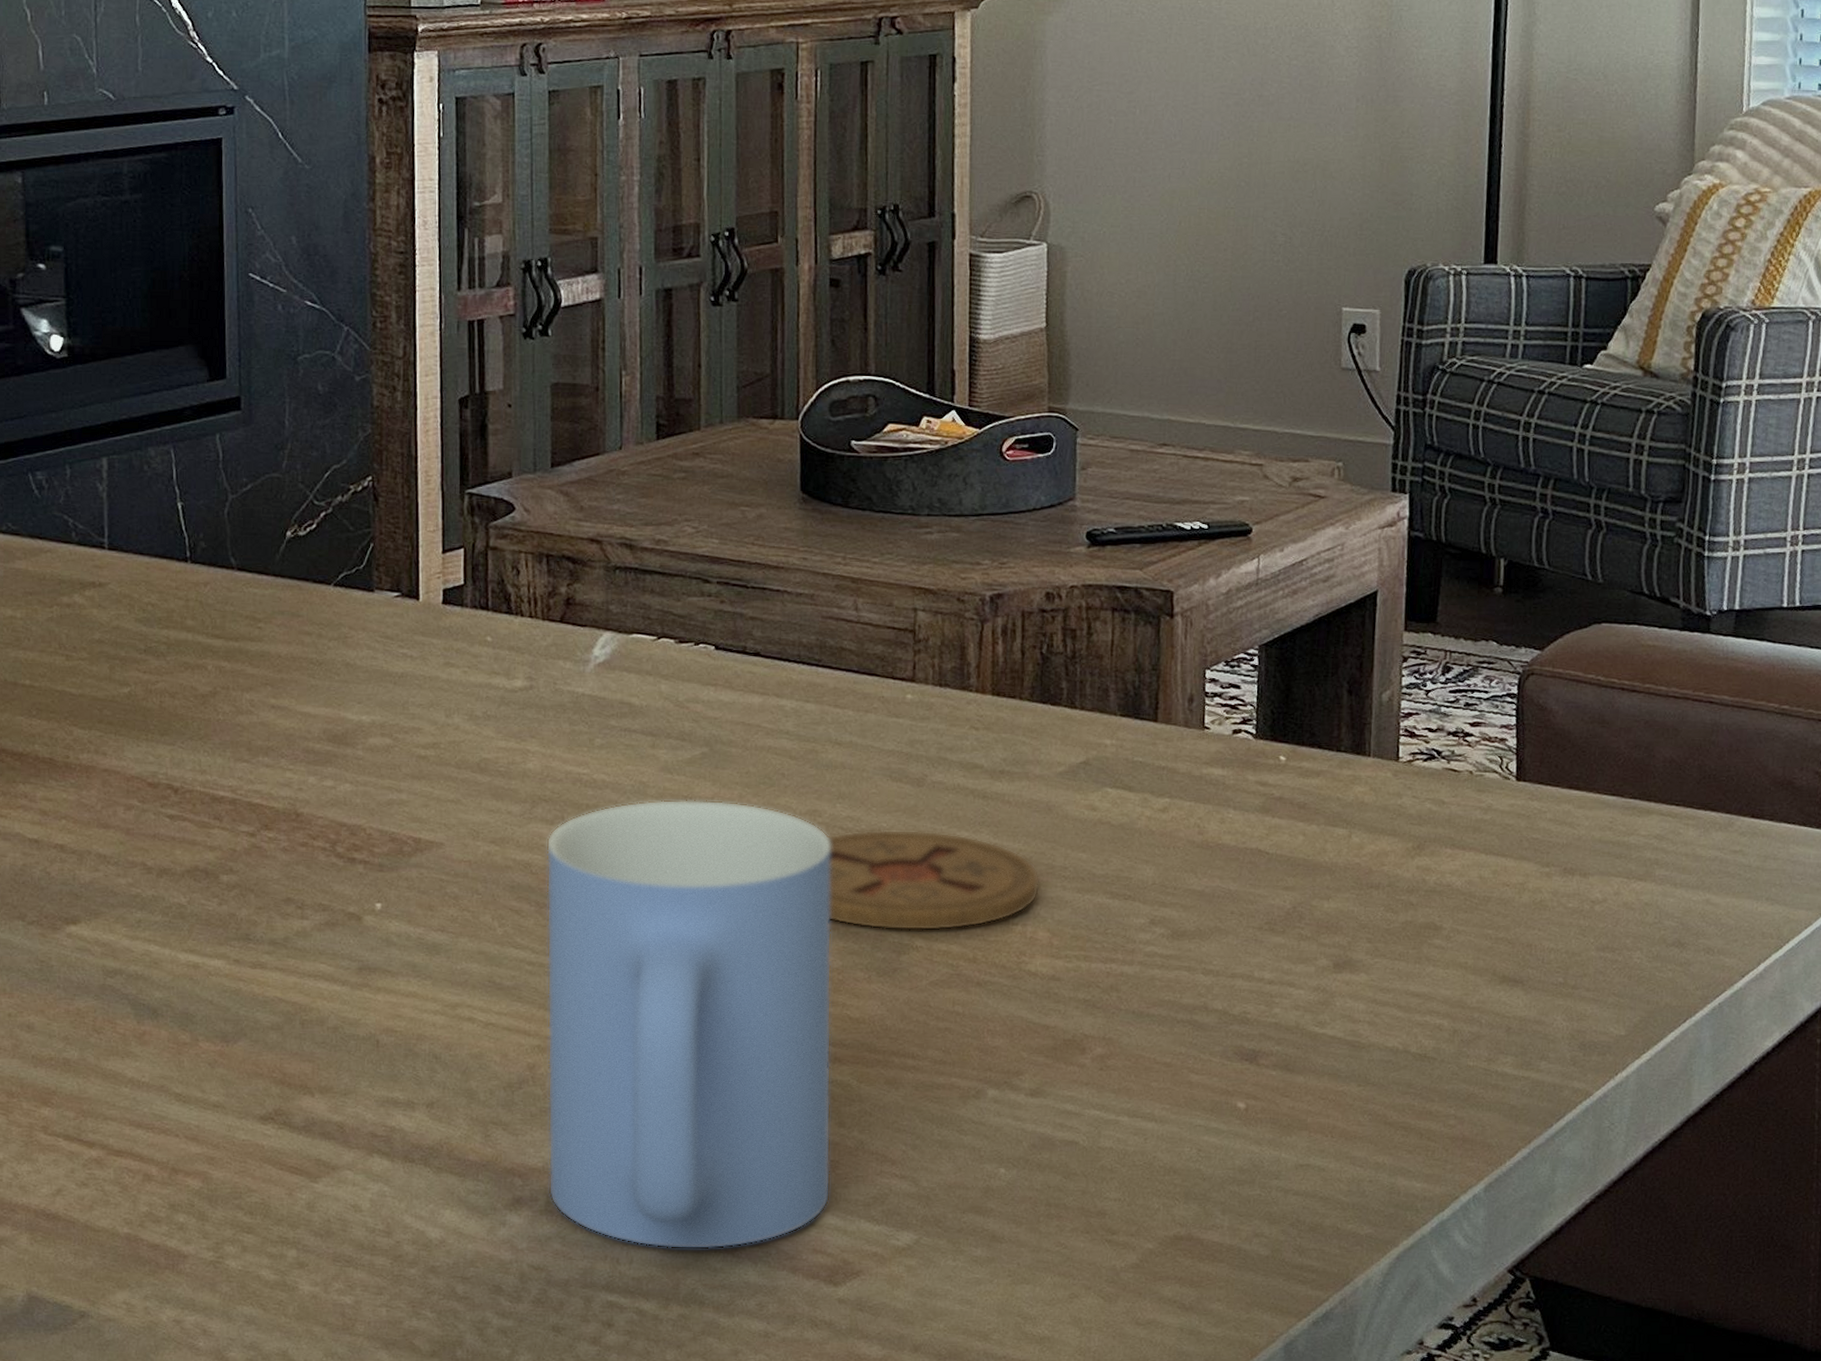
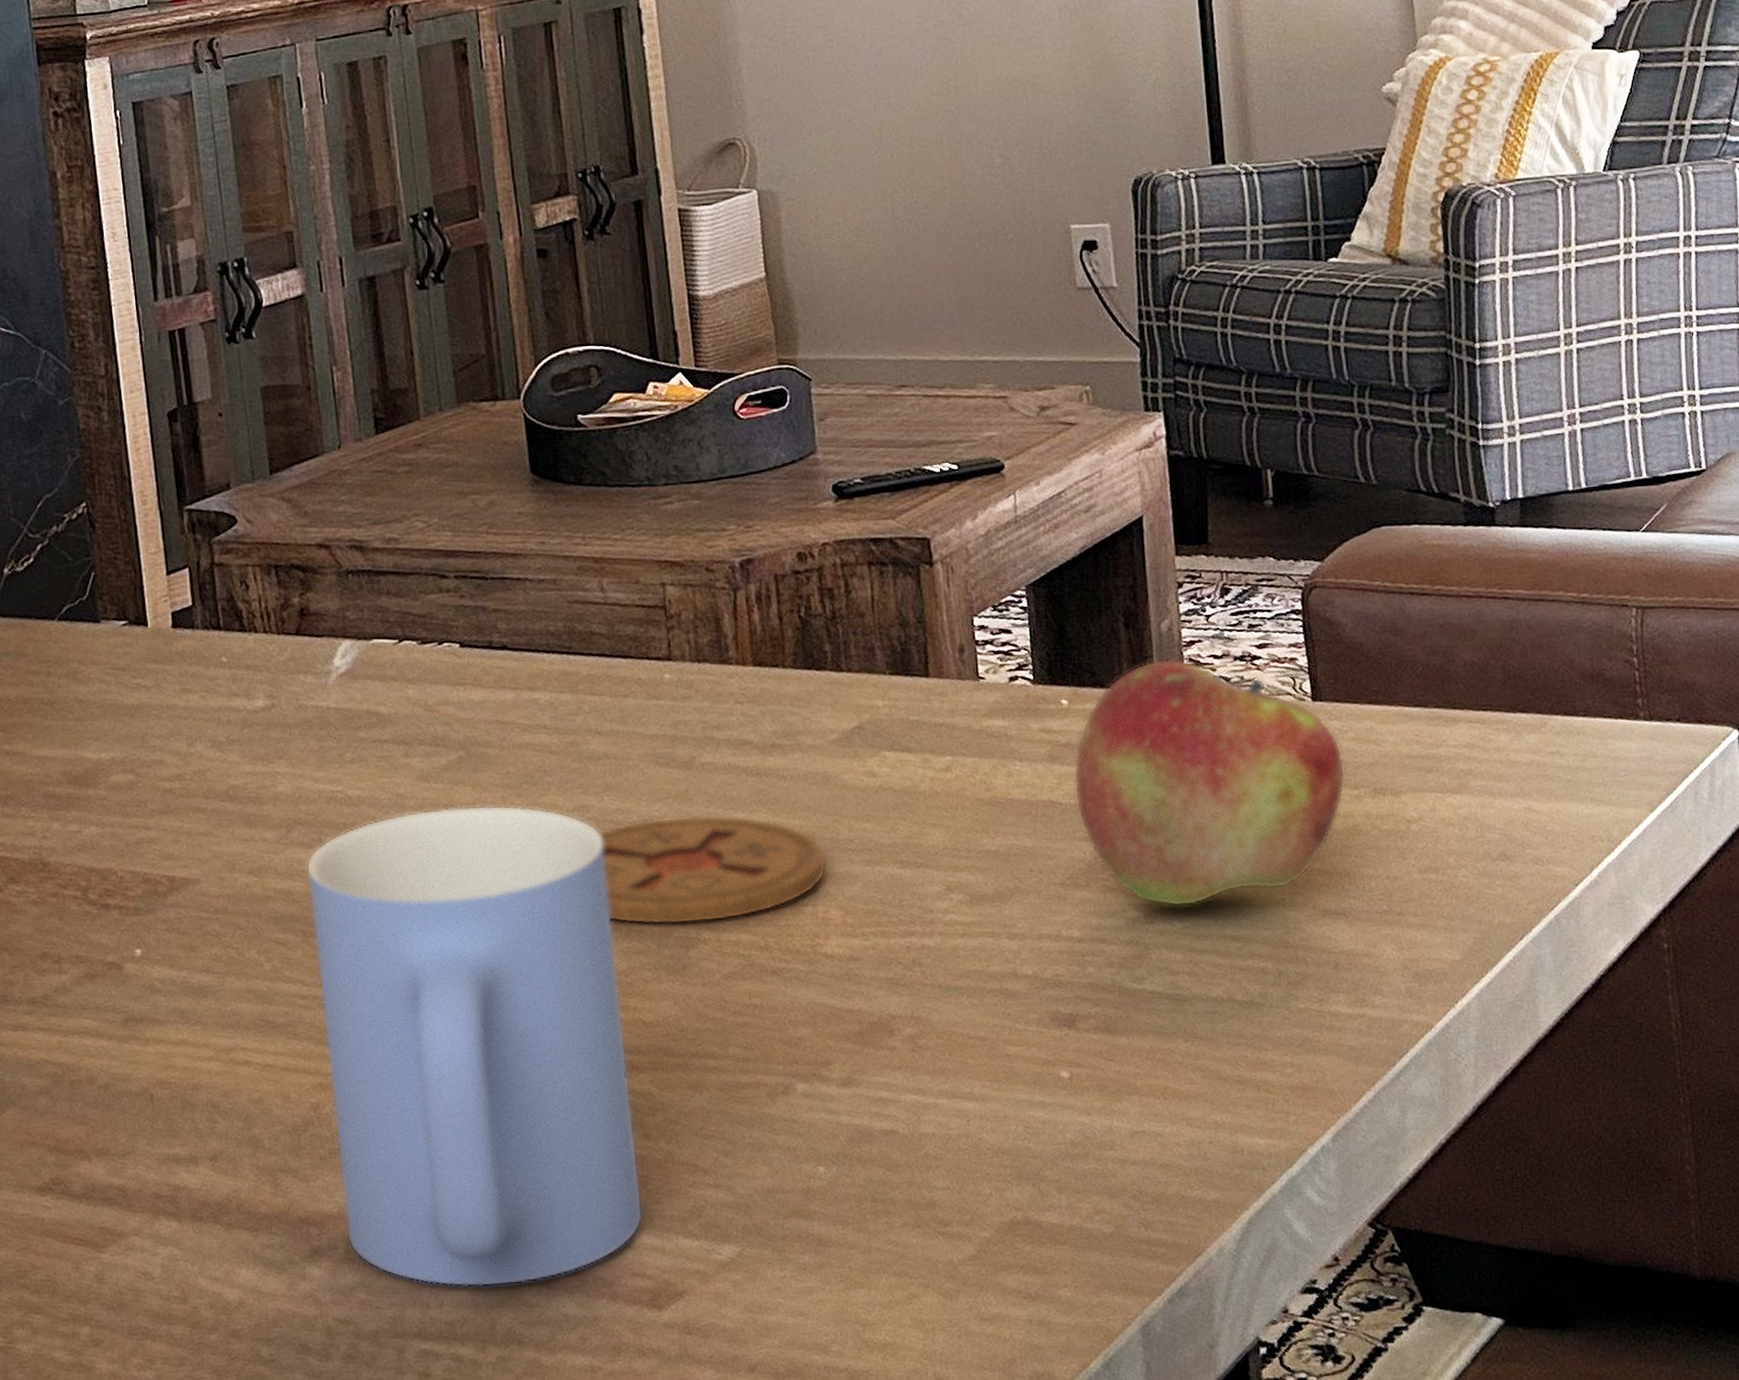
fruit: none [1281,727,1540,960] -> present [1073,658,1346,907]

